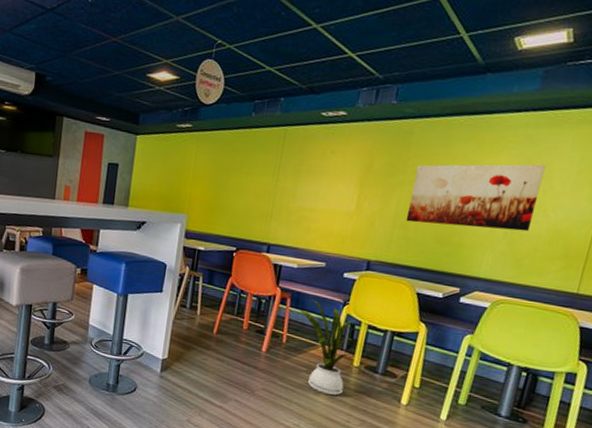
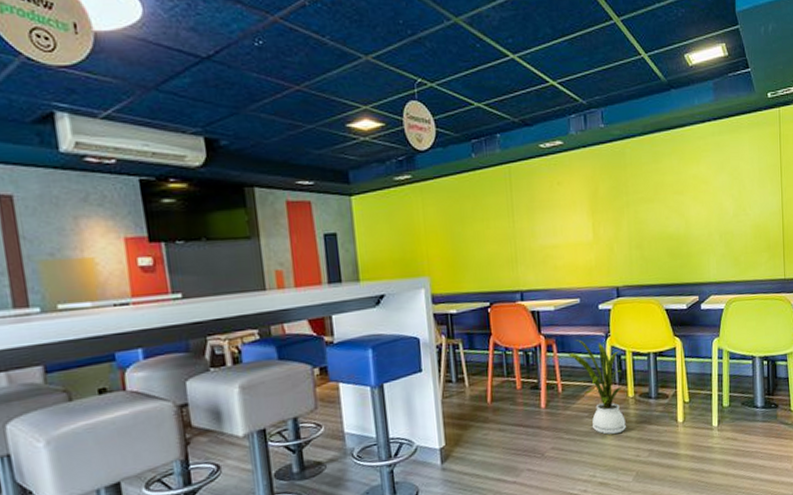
wall art: present [405,164,546,232] -> none [636,167,738,241]

